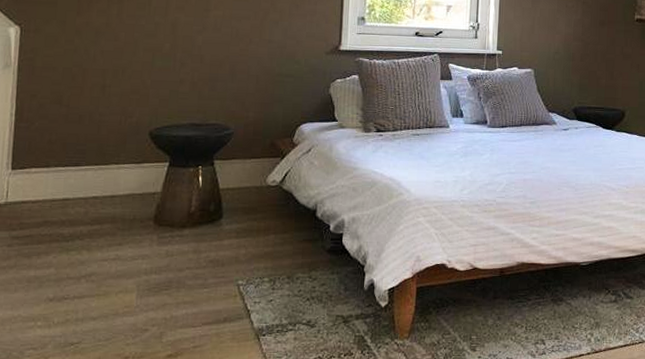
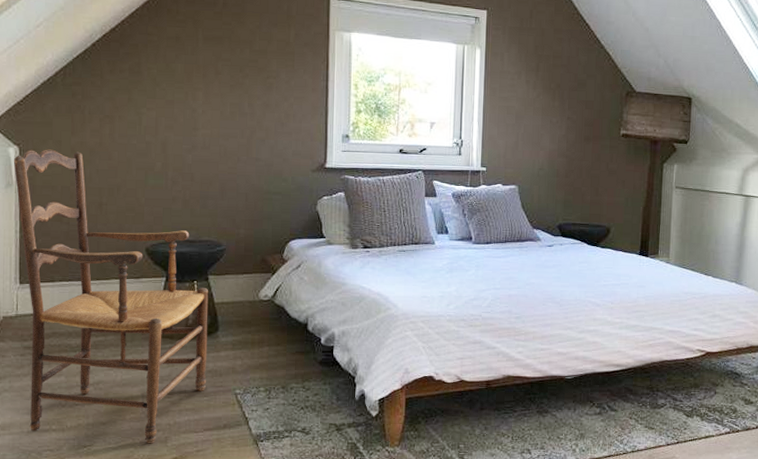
armchair: none [13,29,214,340] -> present [13,149,209,444]

